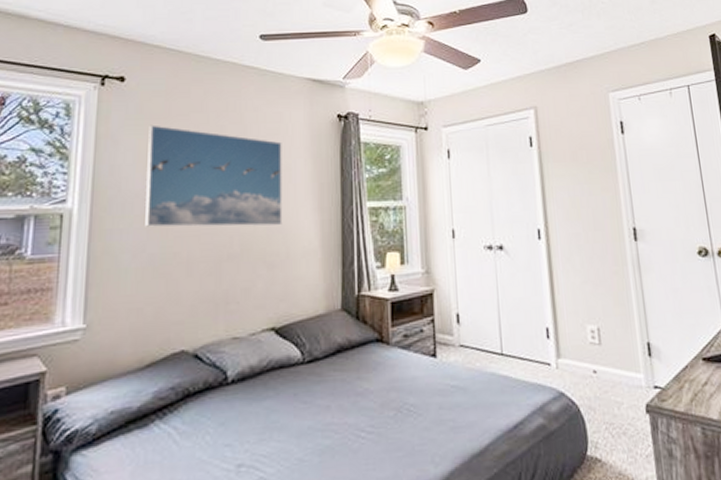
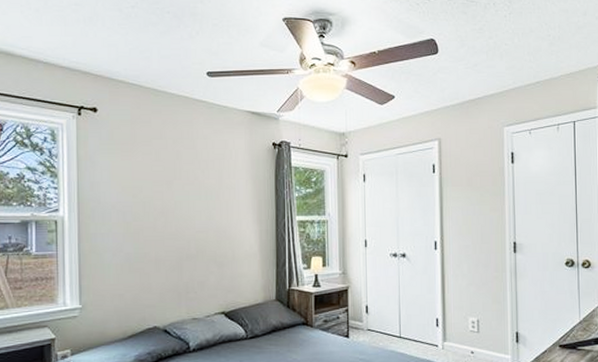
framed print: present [145,124,283,227] -> none [119,149,229,234]

